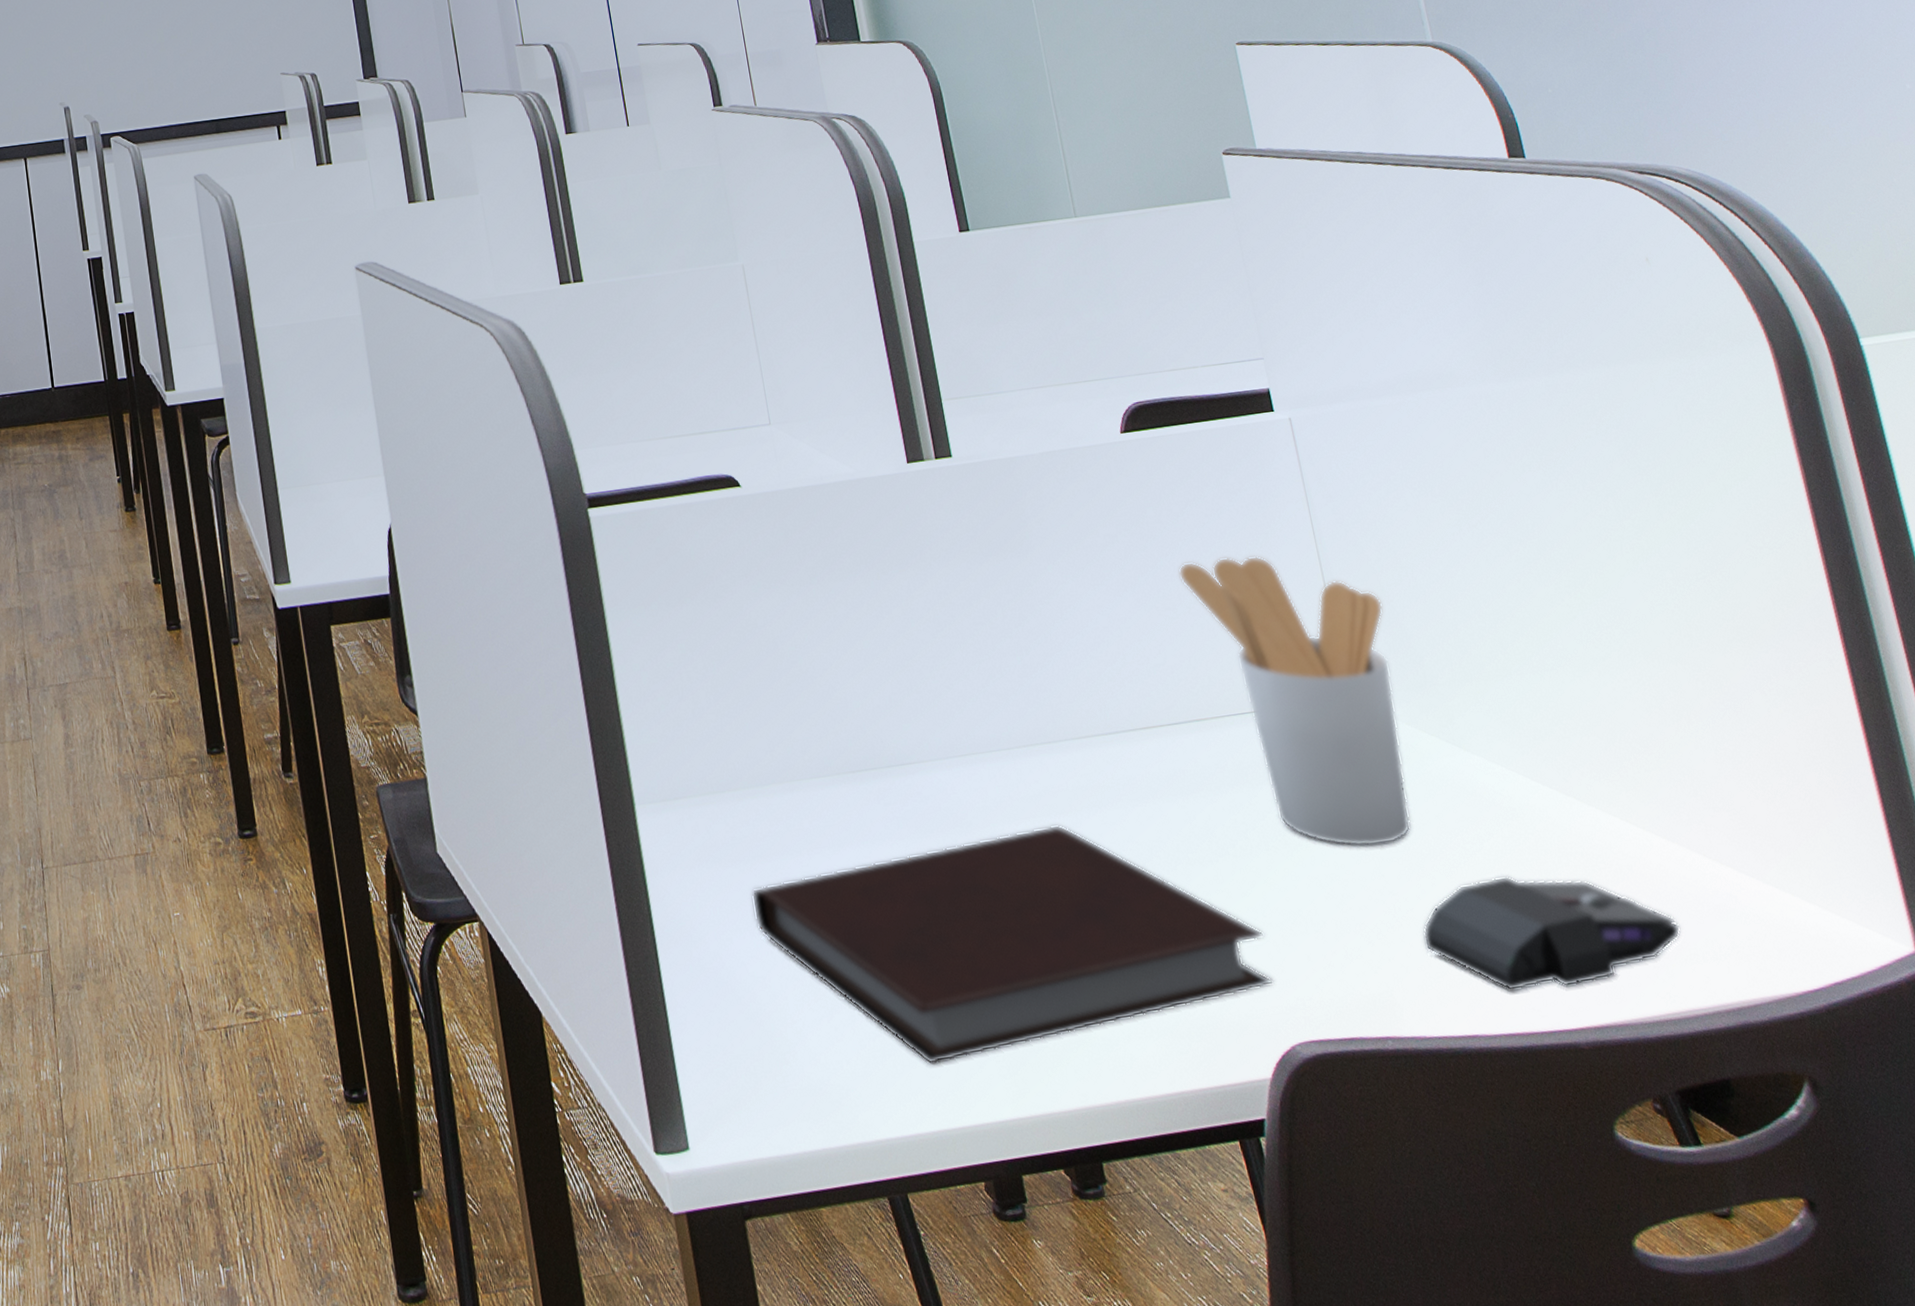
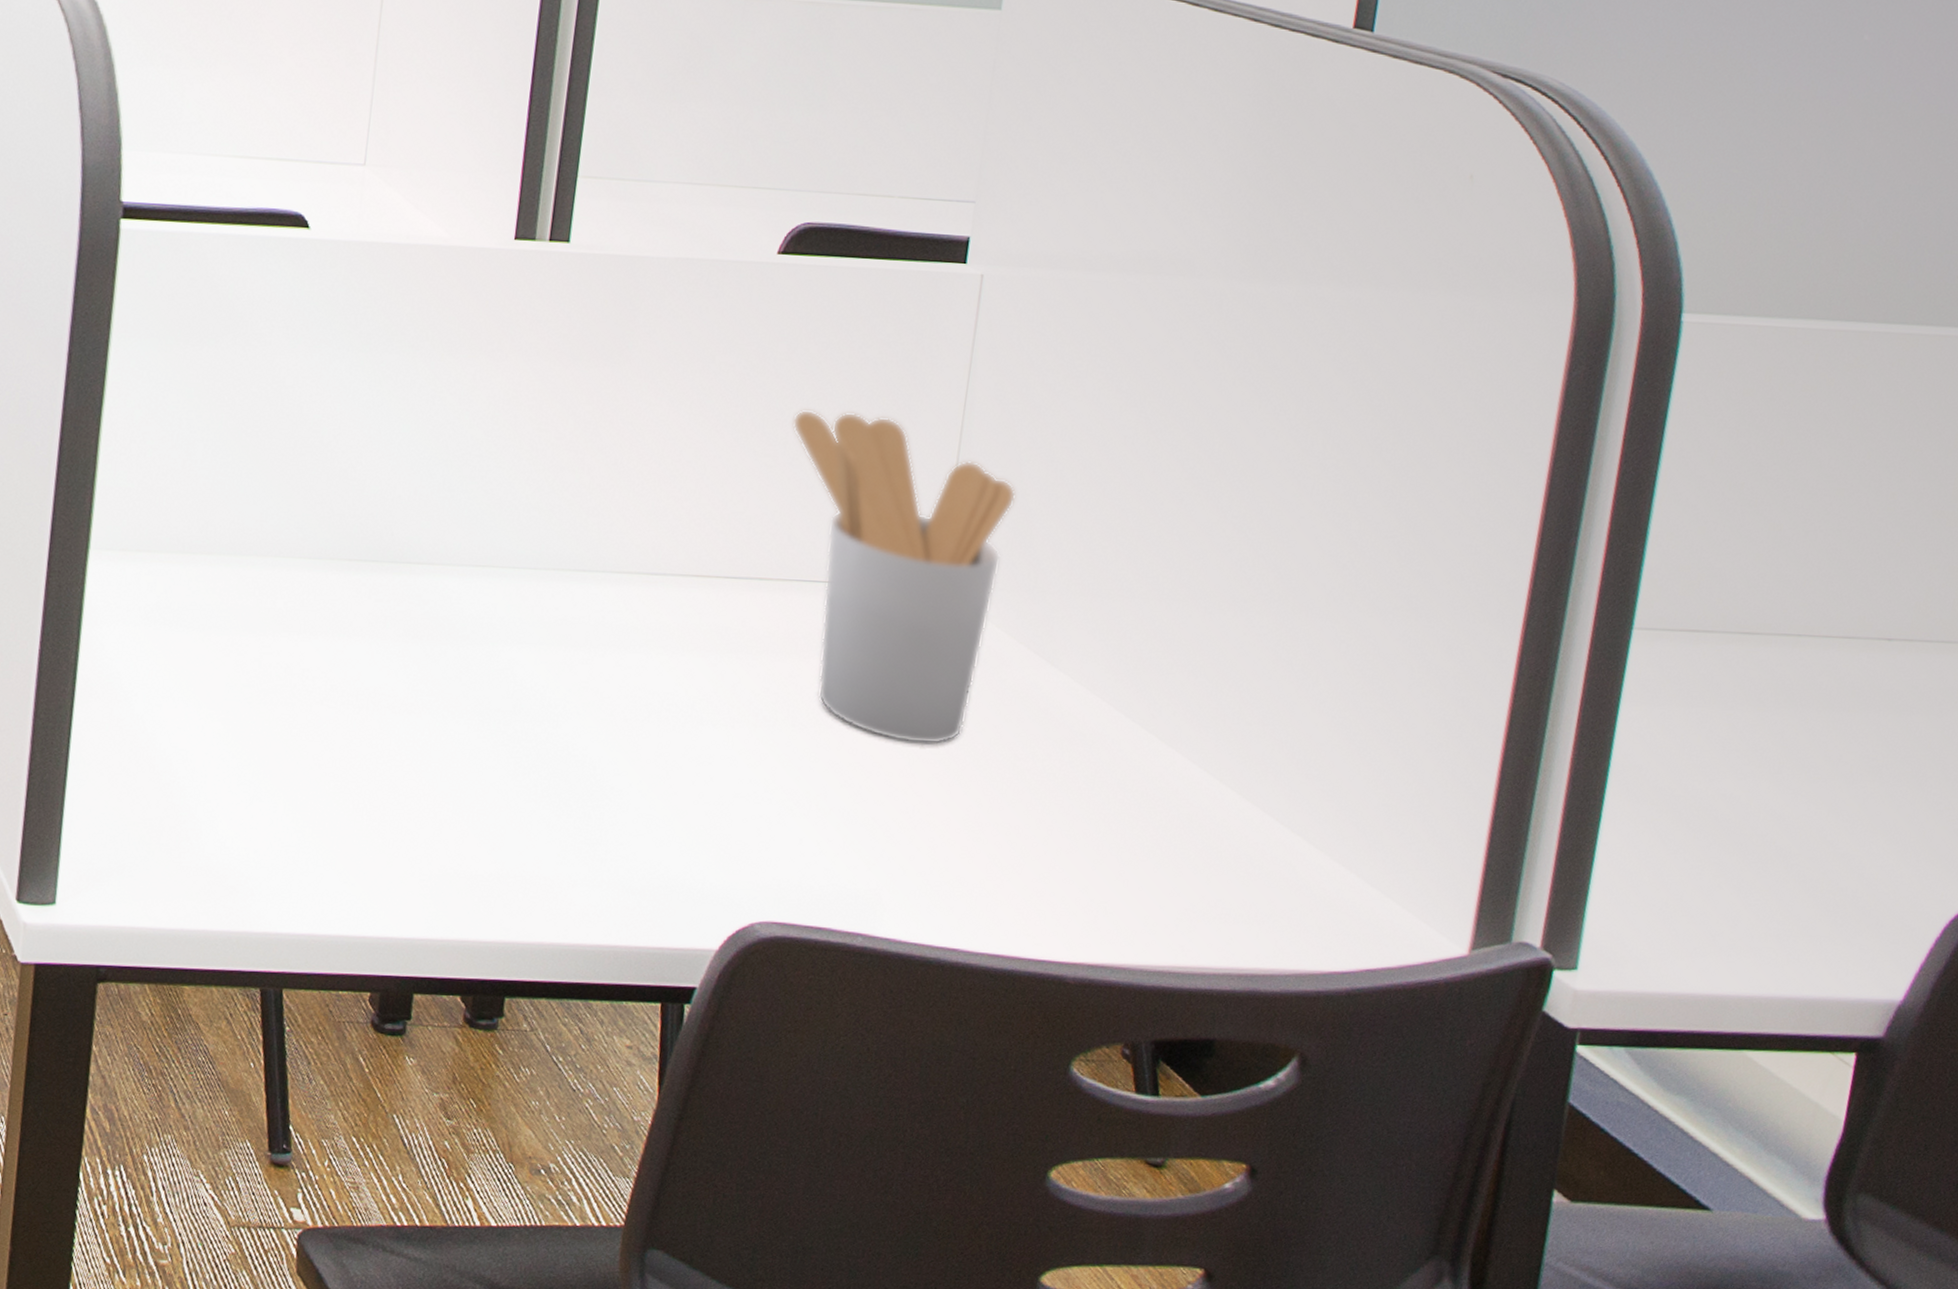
notebook: present [751,824,1273,1065] -> none [193,656,759,871]
computer mouse: present [1422,875,1681,992] -> none [933,799,1222,922]

